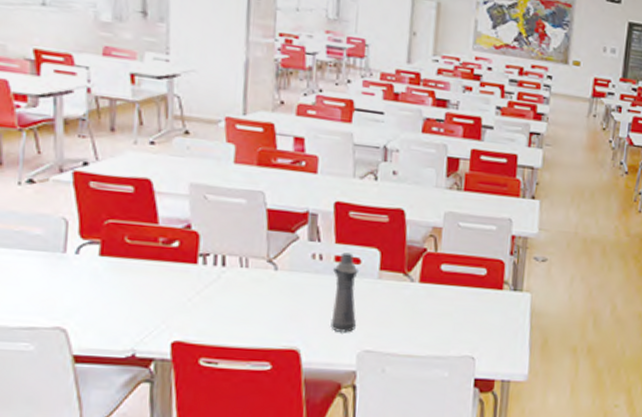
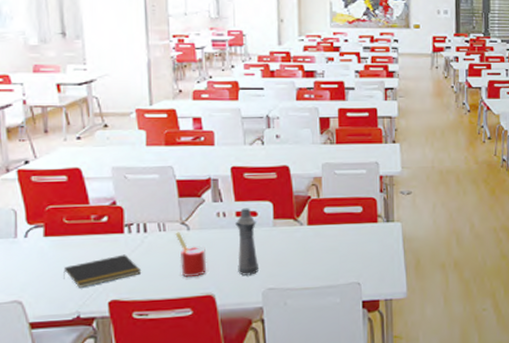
notepad: none [119,289,215,322] -> present [64,254,142,288]
straw: none [259,270,295,327] -> present [175,232,207,278]

